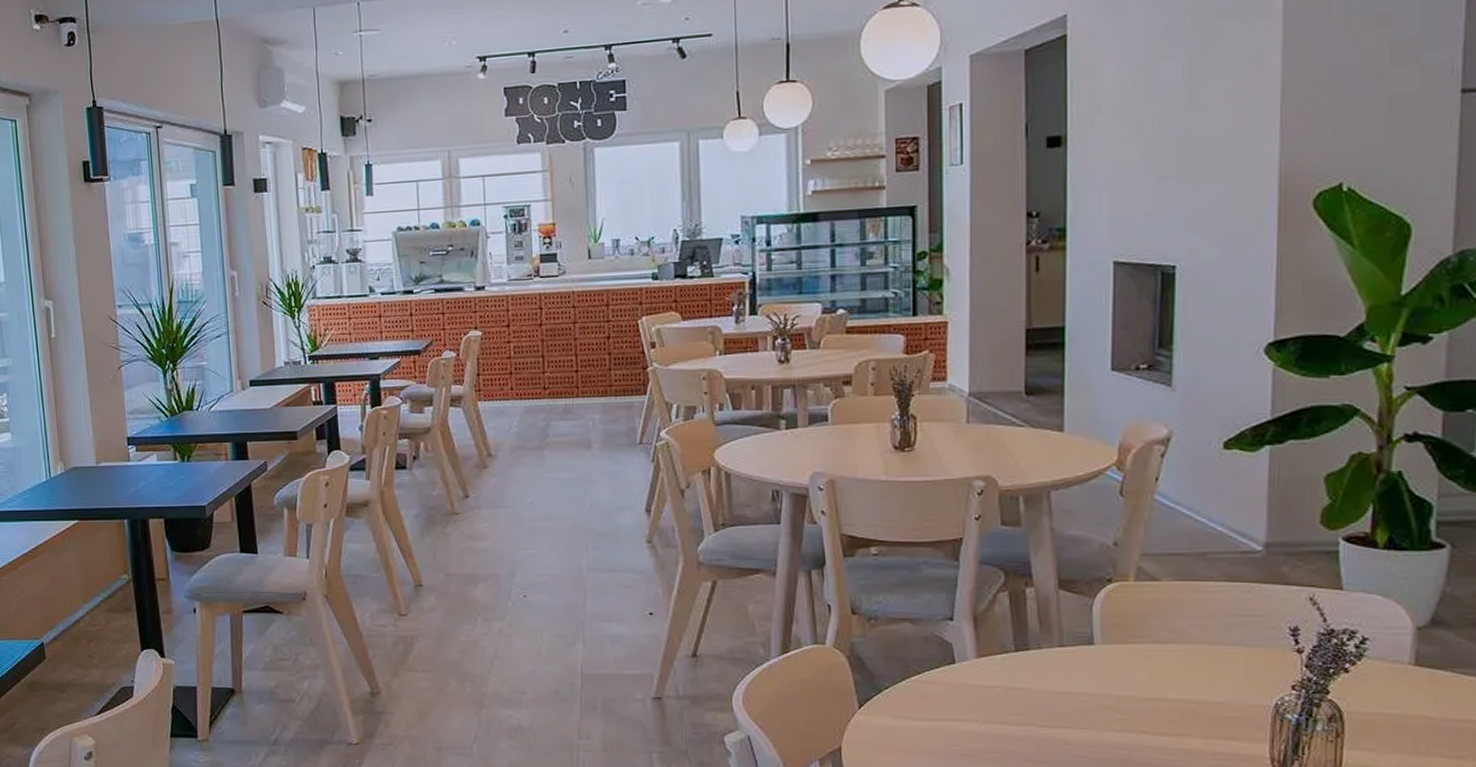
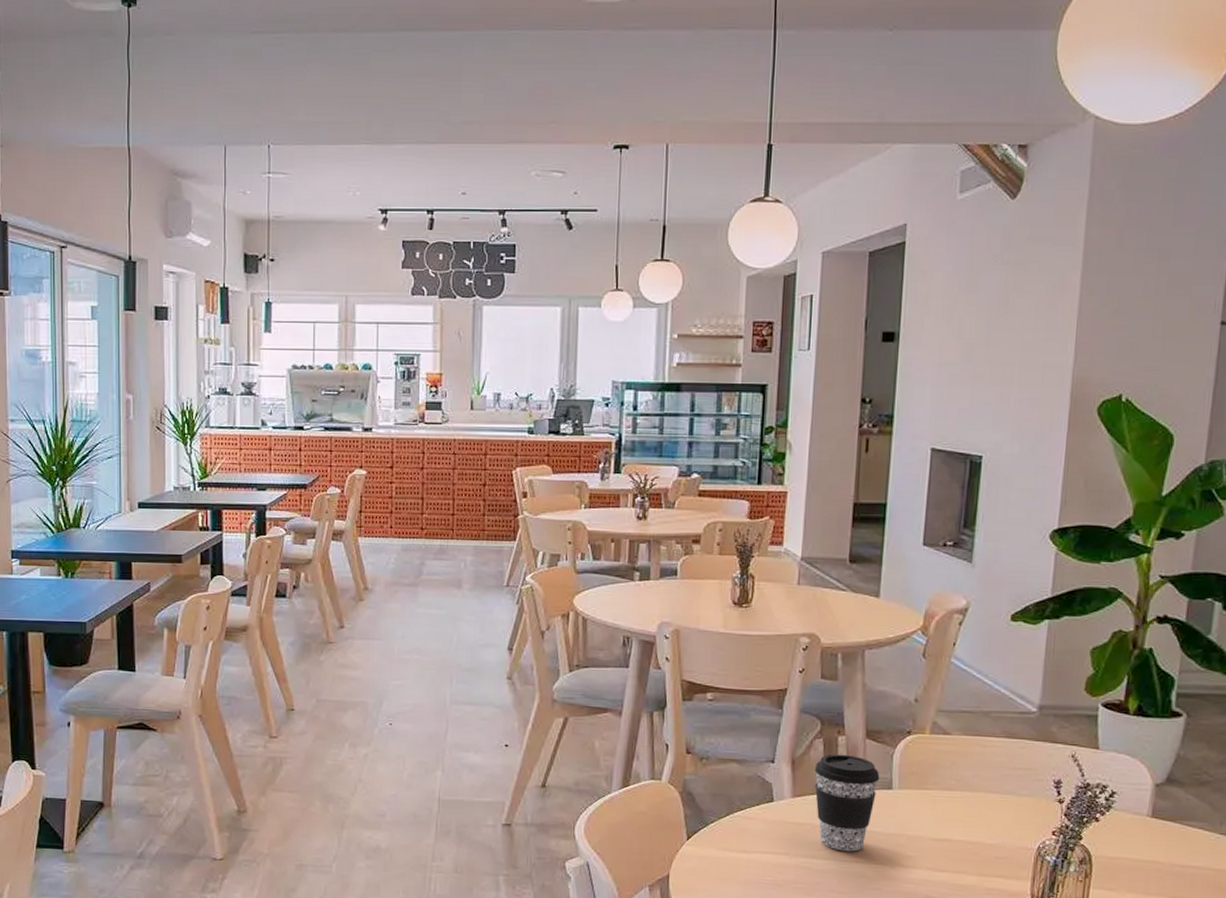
coffee cup: none [1000,608,1078,716] -> present [814,754,880,852]

